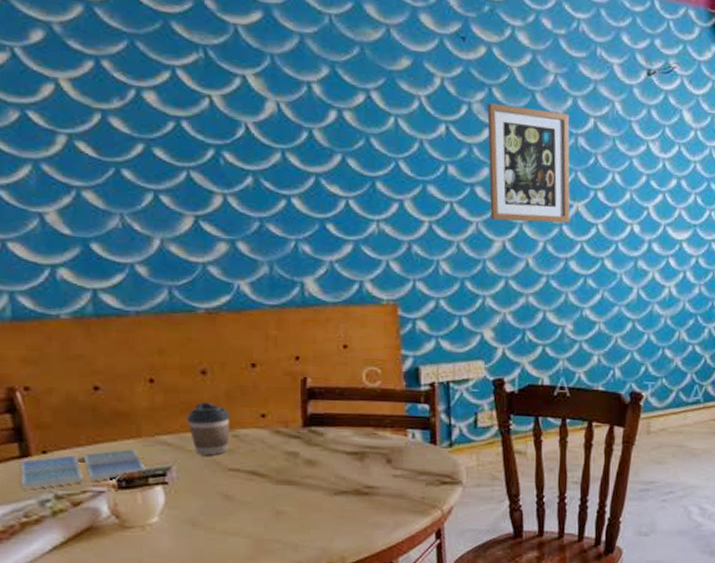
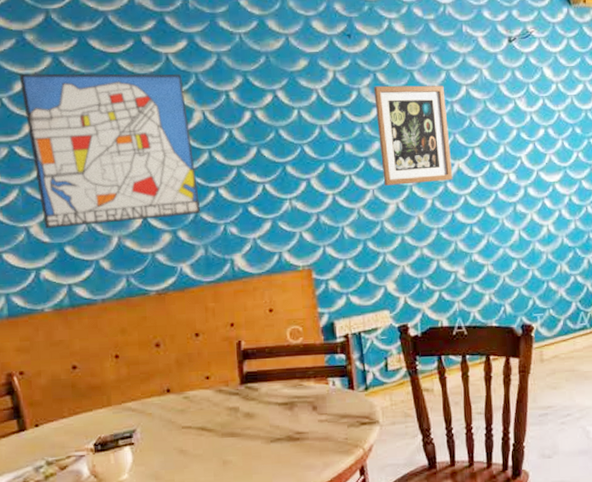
drink coaster: present [20,449,147,489] -> none [18,416,117,458]
wall art: none [38,19,268,225] -> present [19,73,201,230]
coffee cup: present [186,401,230,456] -> none [145,370,182,417]

